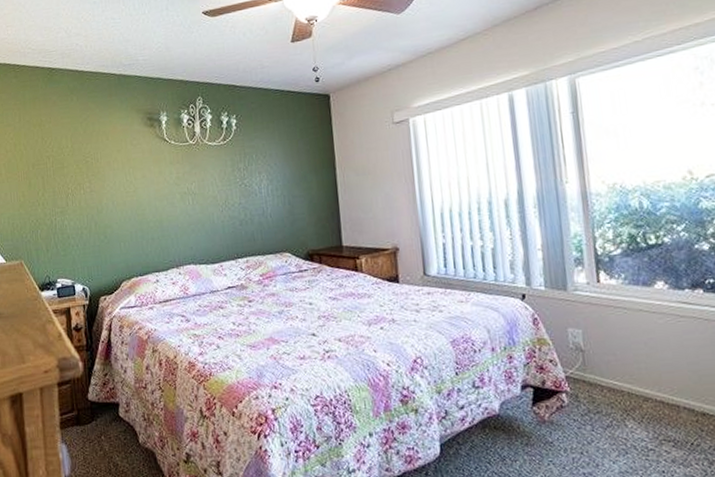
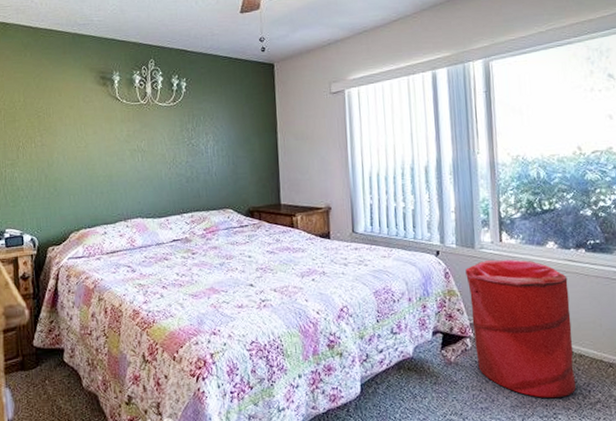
laundry hamper: none [557,302,700,464] -> present [465,259,577,399]

